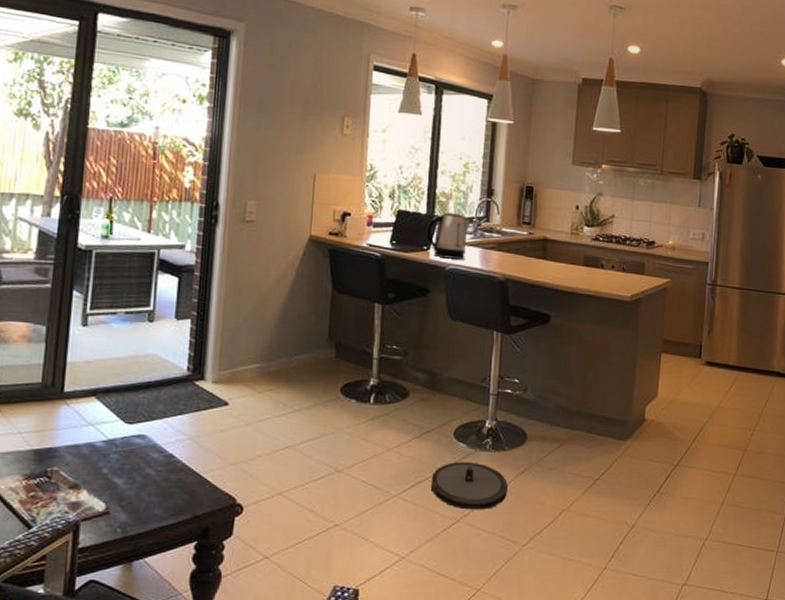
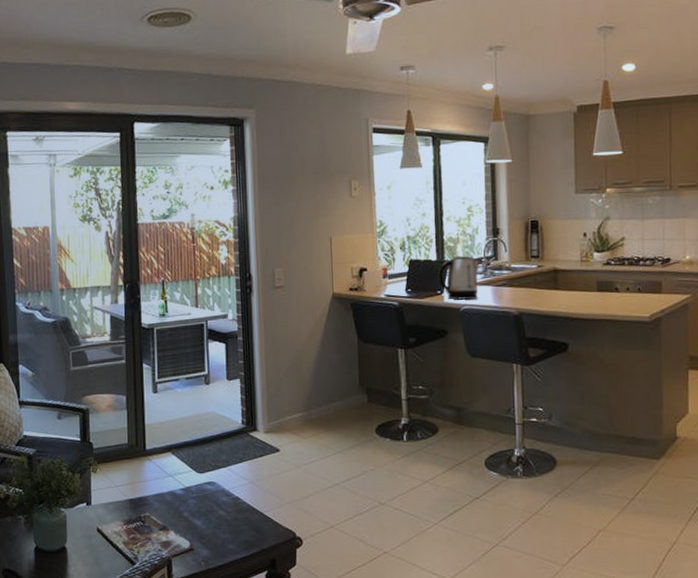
robot vacuum: present [430,461,508,510] -> none [467,488,543,534]

